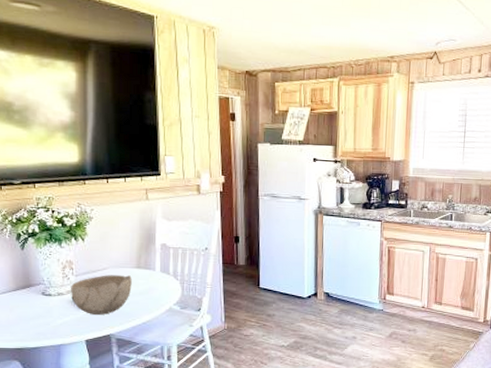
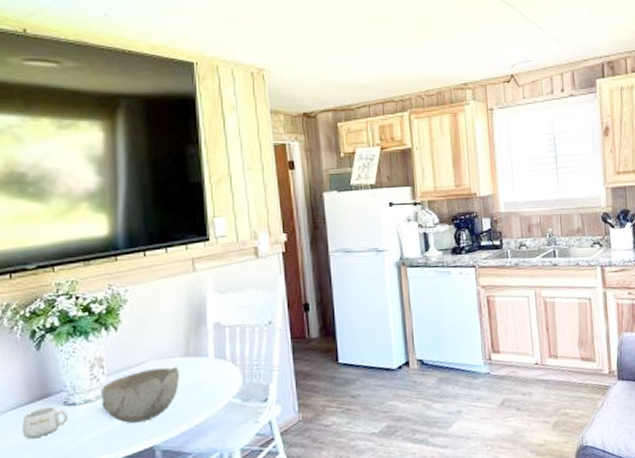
mug: none [11,294,45,318] -> present [22,406,68,439]

